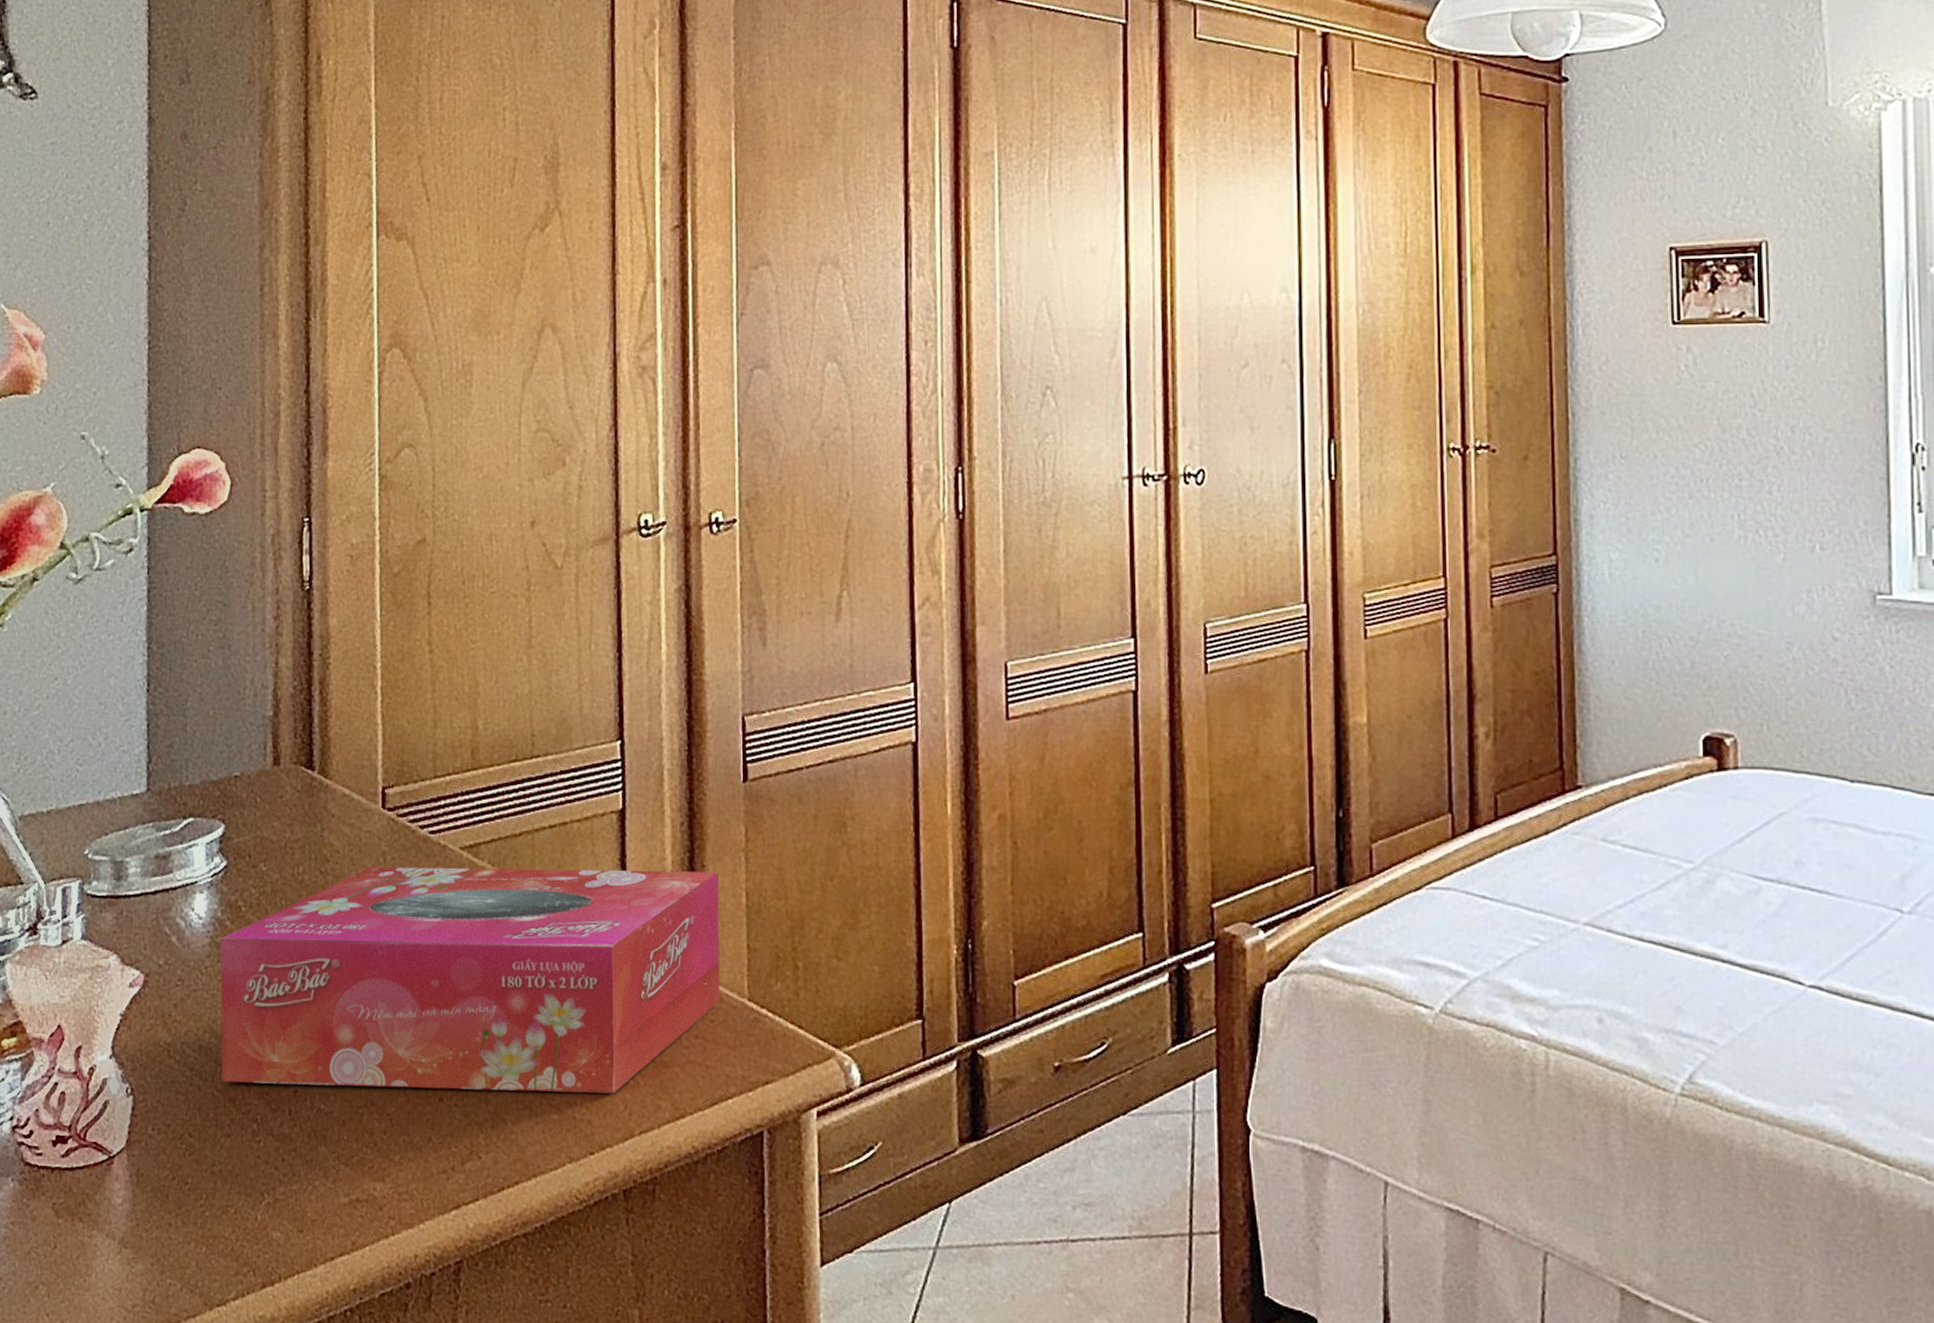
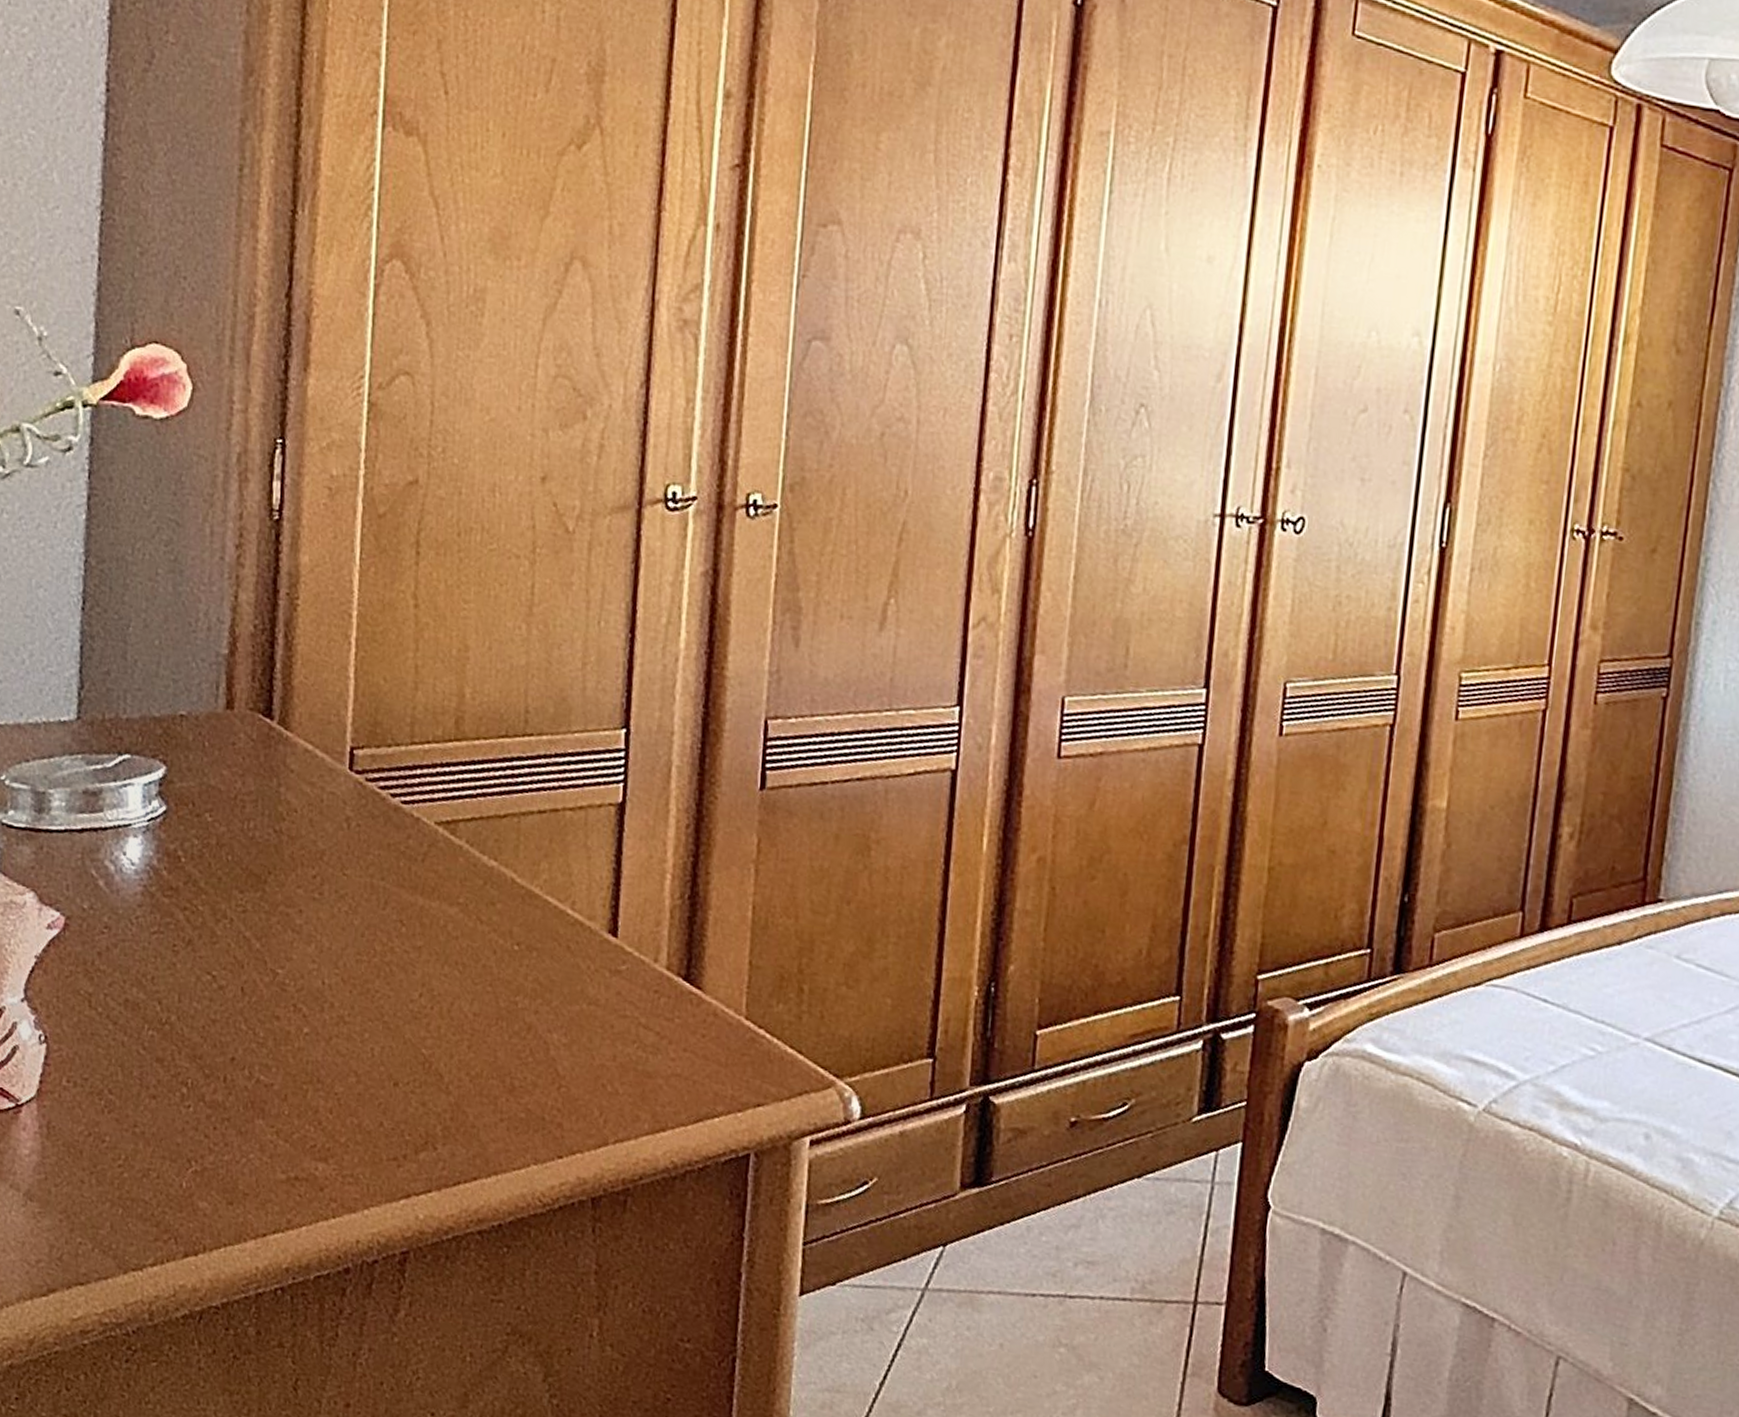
tissue box: present [221,867,720,1094] -> none [149,831,724,1099]

